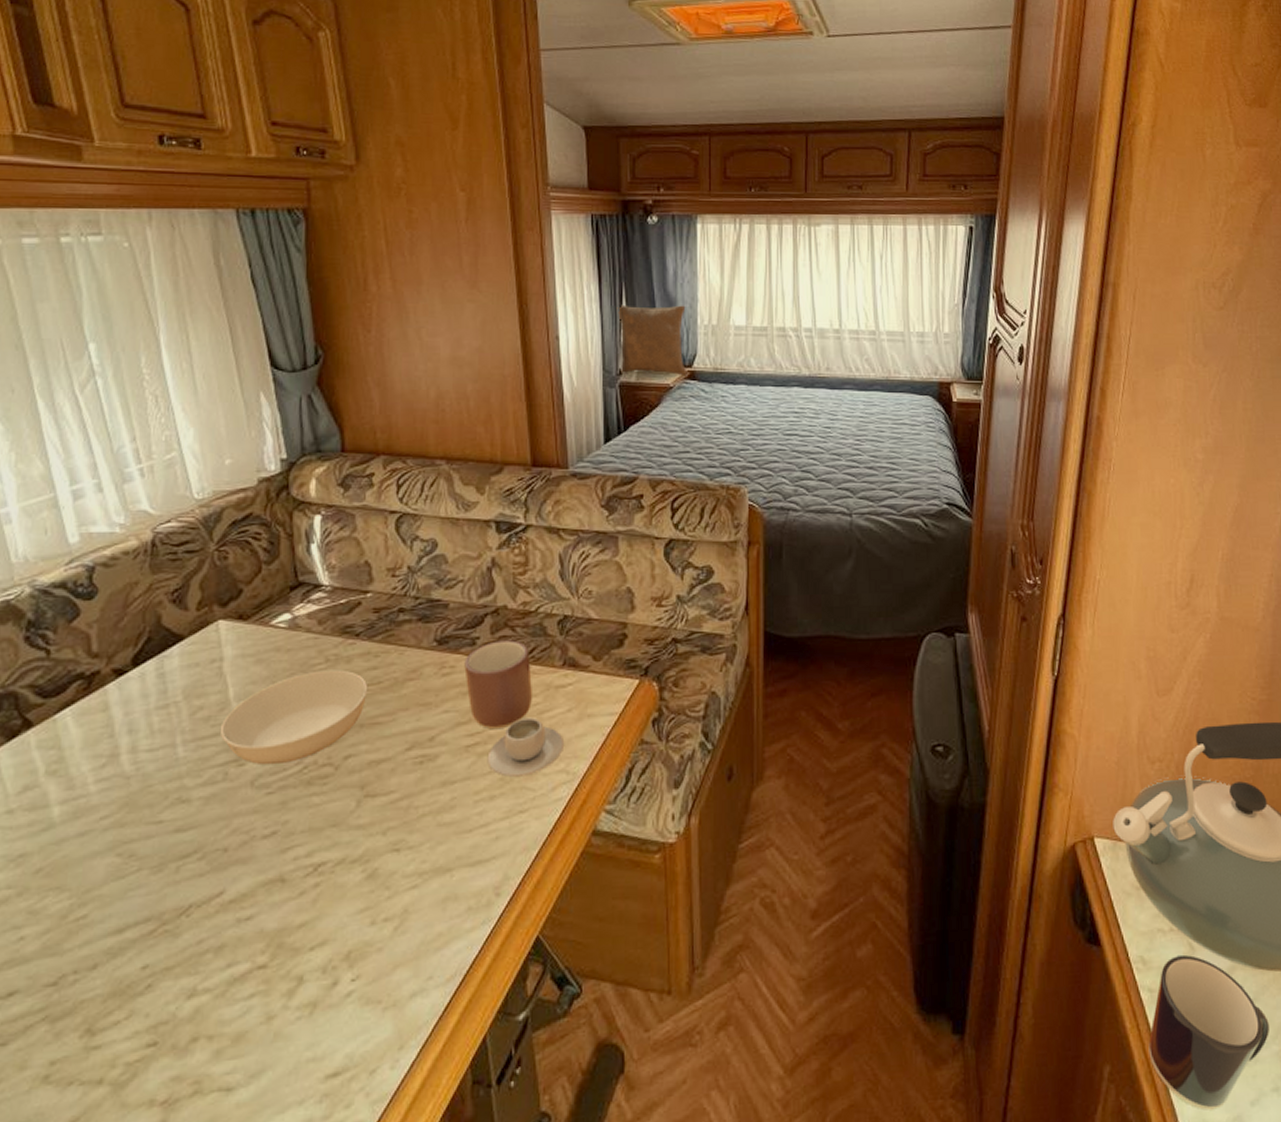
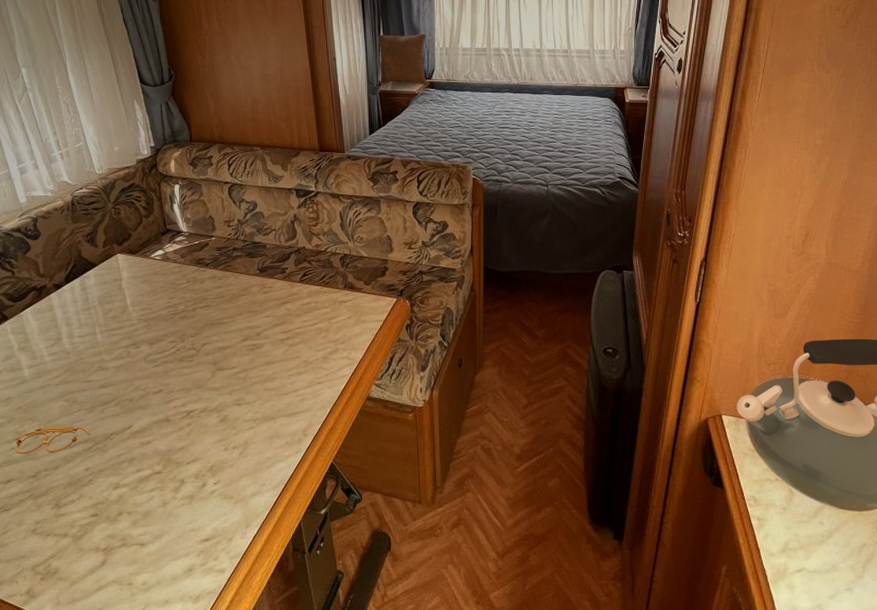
glasses: none [21,896,155,949] -> present [12,426,91,455]
bowl: present [219,669,368,765] -> none [123,288,216,348]
mug: present [464,640,532,730] -> none [278,270,324,329]
teacup: present [487,717,563,777] -> none [295,322,346,360]
mug: present [1148,955,1269,1110] -> none [755,497,847,600]

